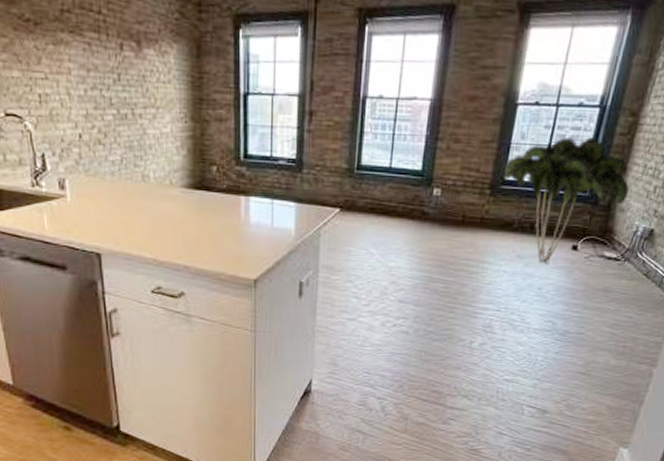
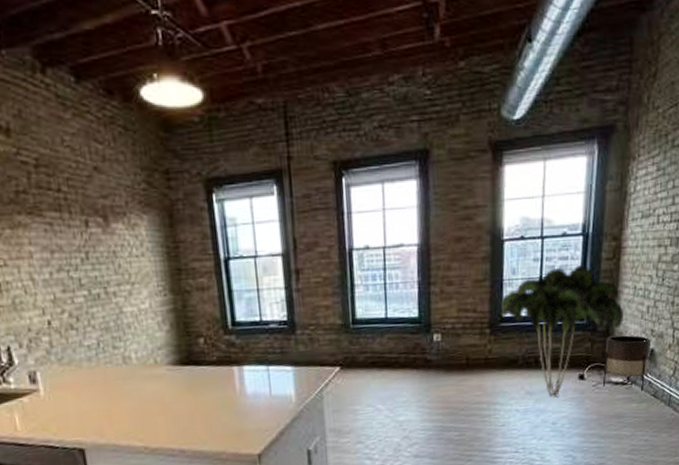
planter: none [596,212,653,269] -> present [603,335,651,391]

